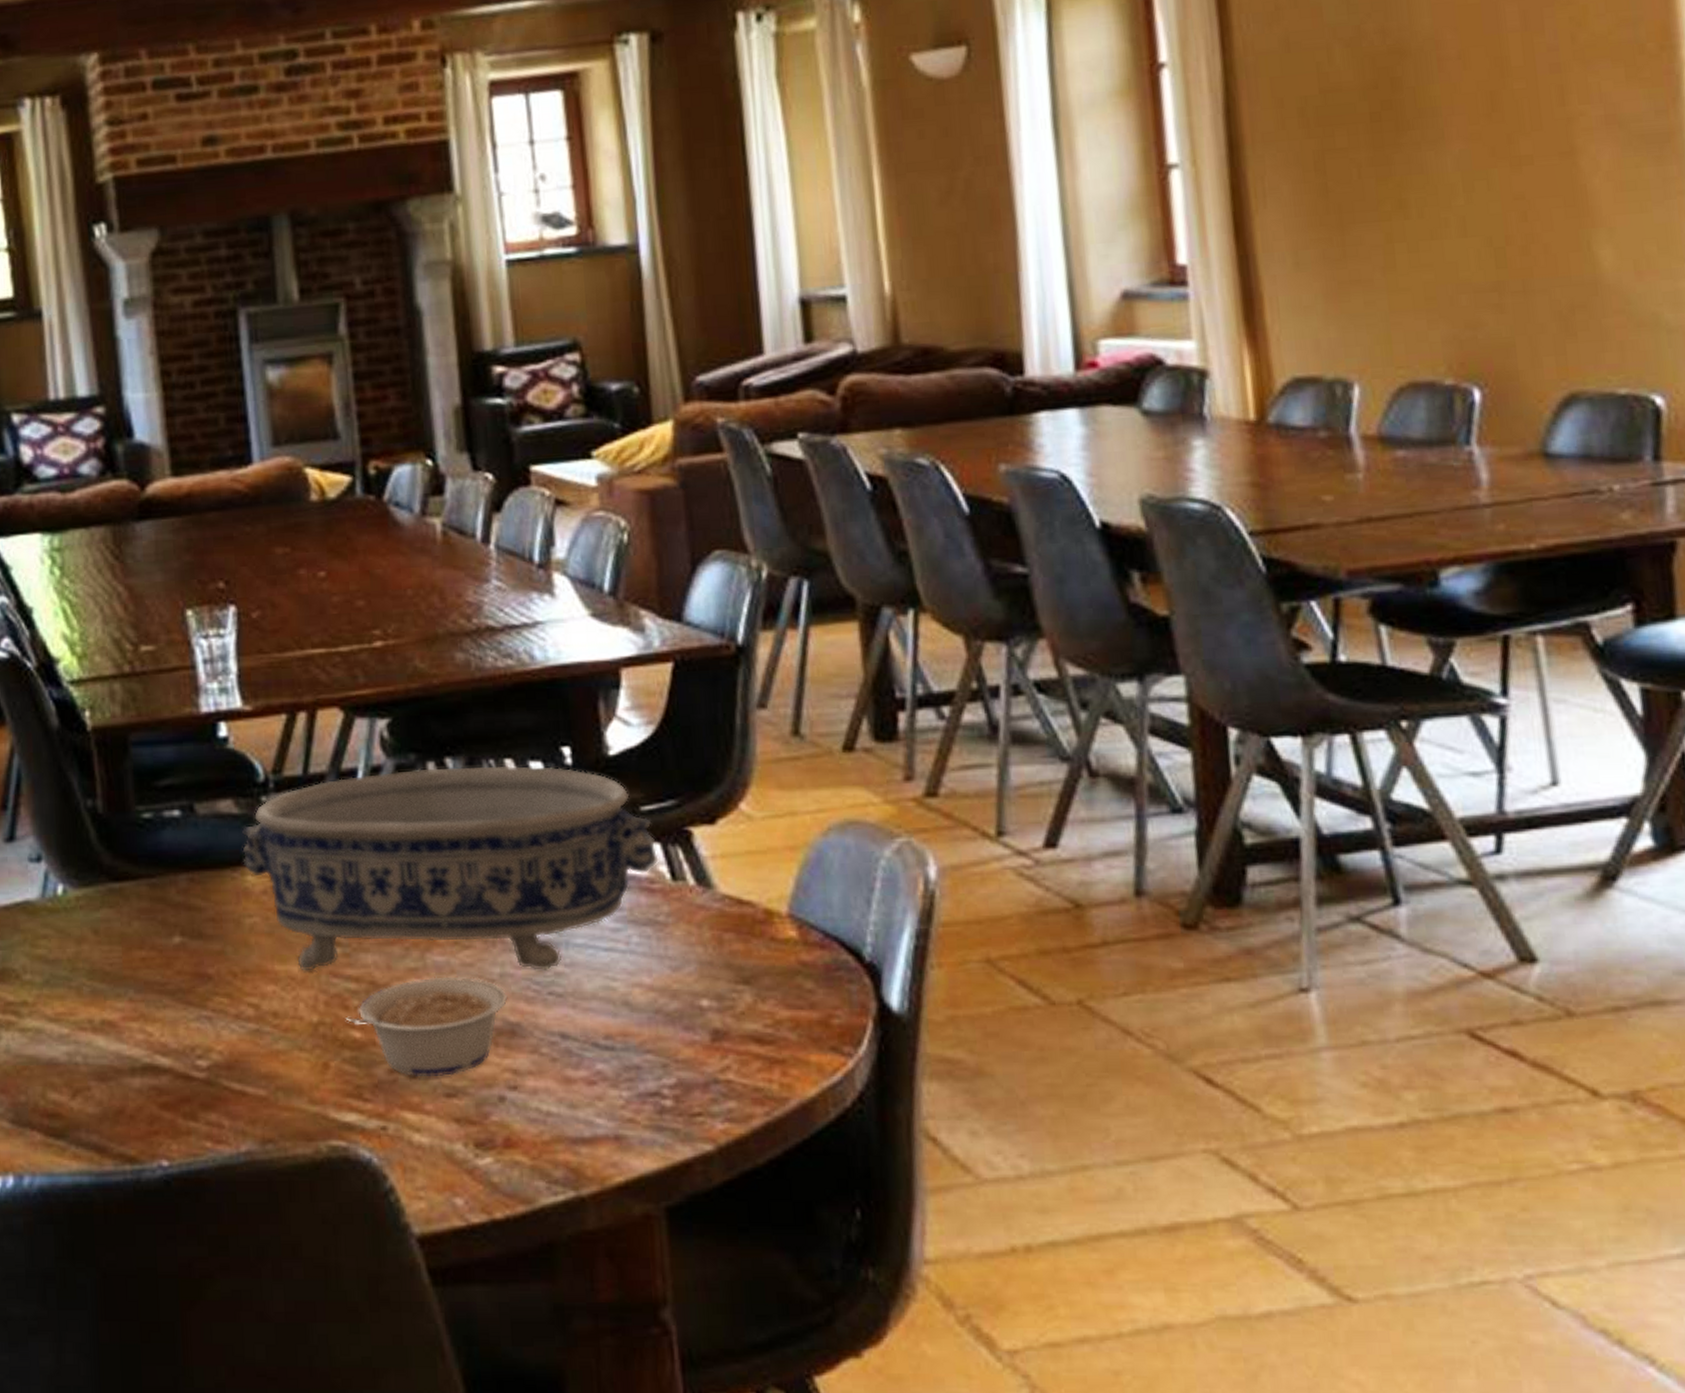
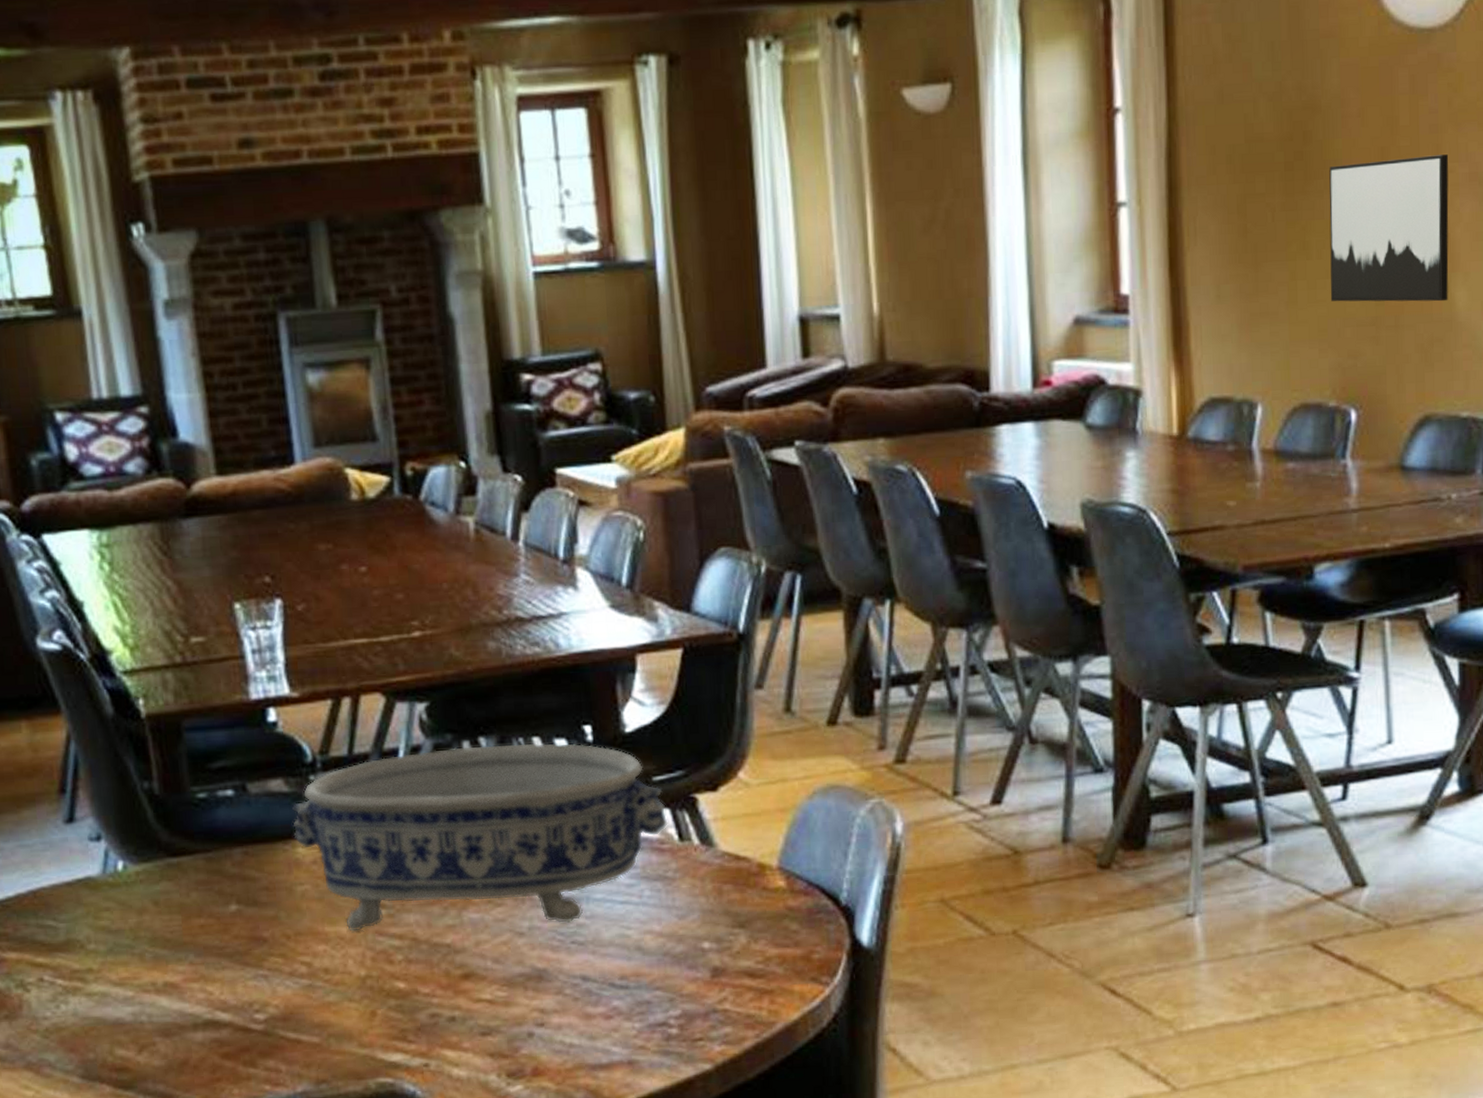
legume: present [345,977,508,1077] -> none [390,931,536,1020]
wall art: none [1426,96,1590,266] -> present [1329,154,1449,302]

